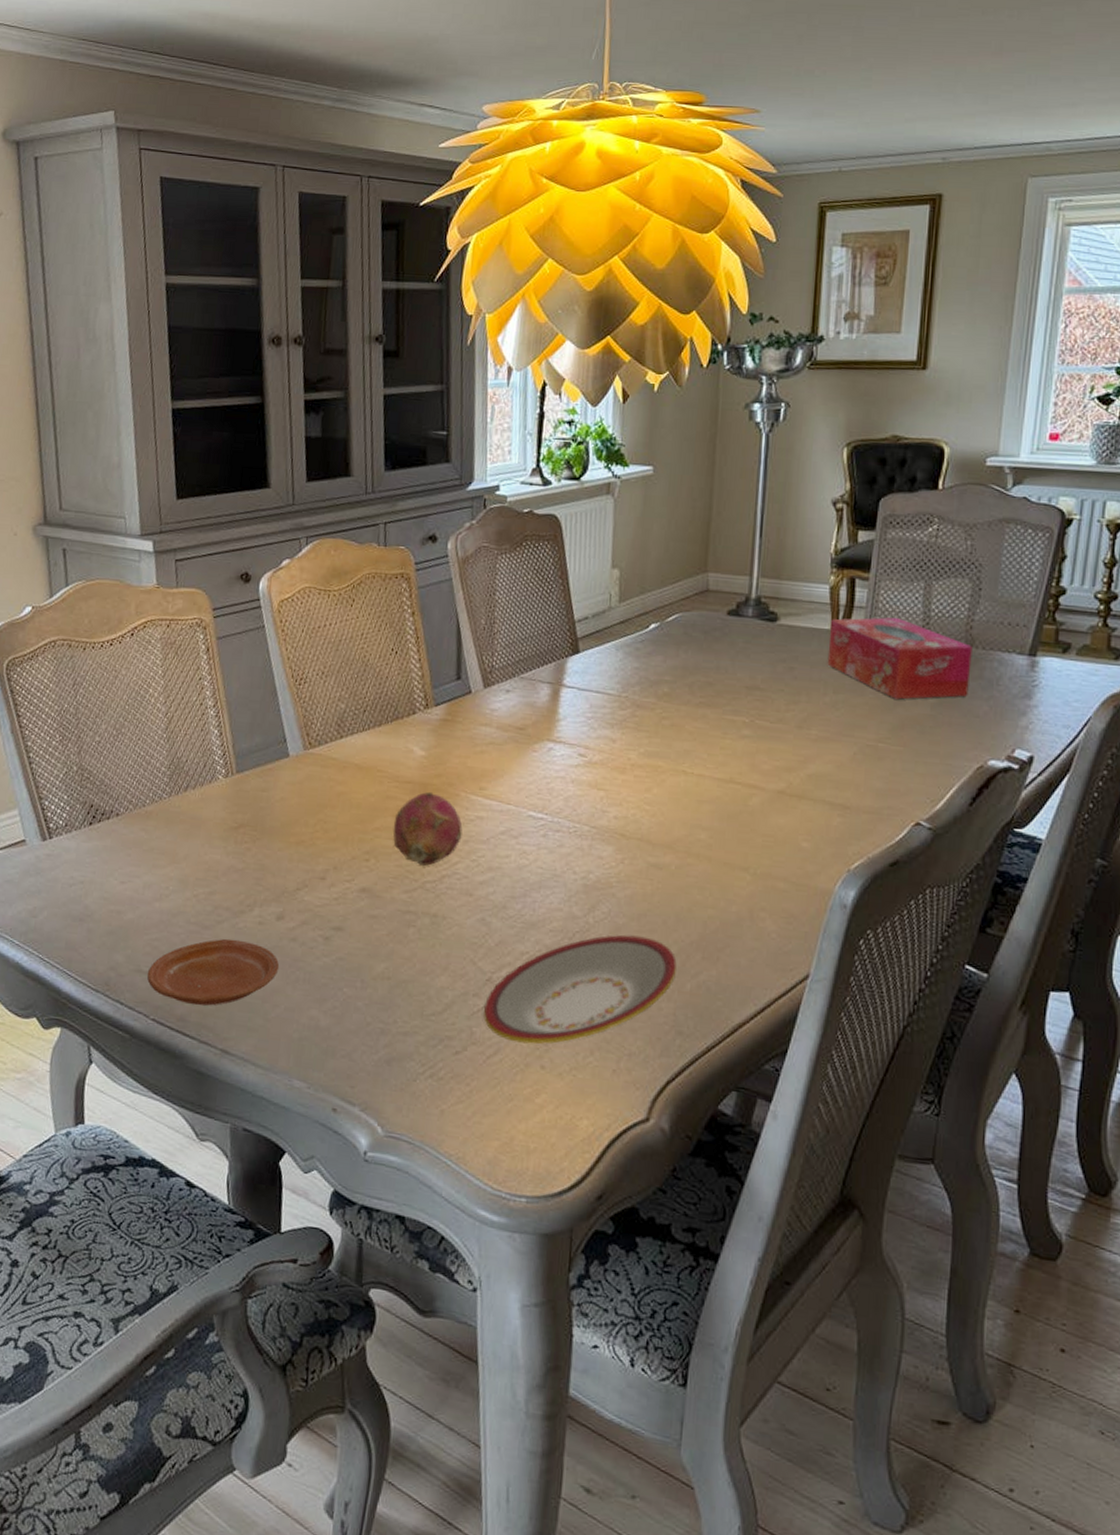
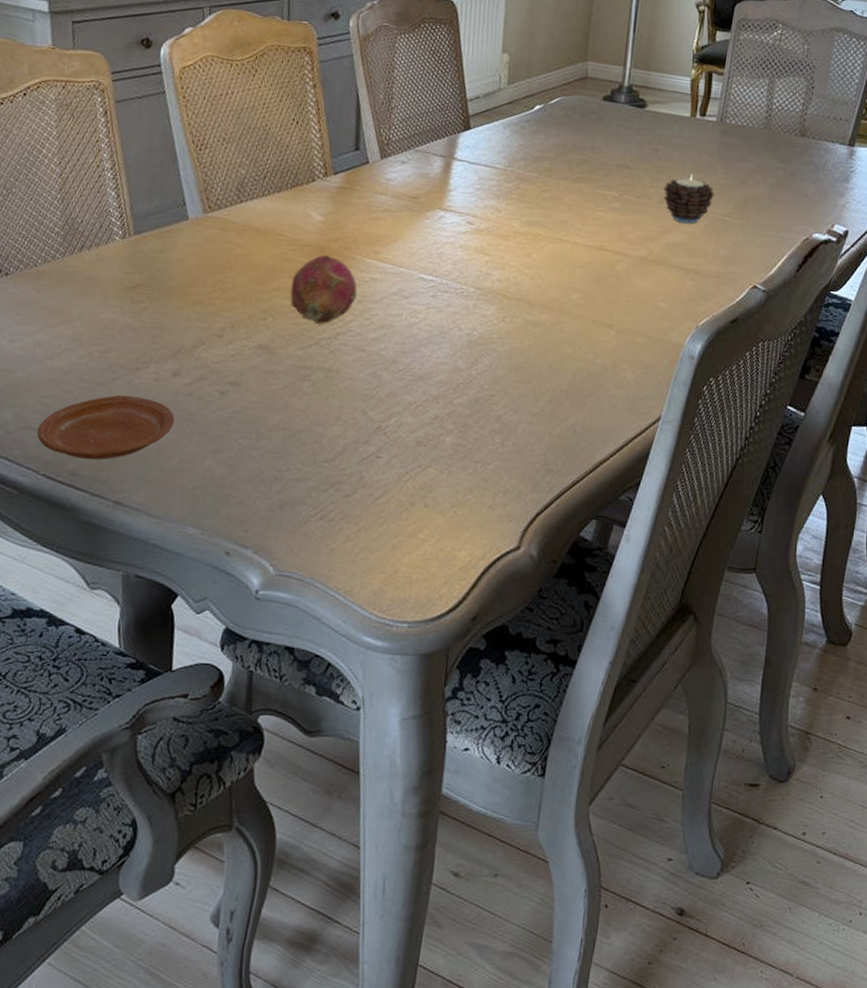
plate: present [483,934,677,1044] -> none [373,385,549,485]
candle: none [802,694,863,752] -> present [664,173,714,224]
tissue box: present [827,617,972,699] -> none [686,107,805,180]

